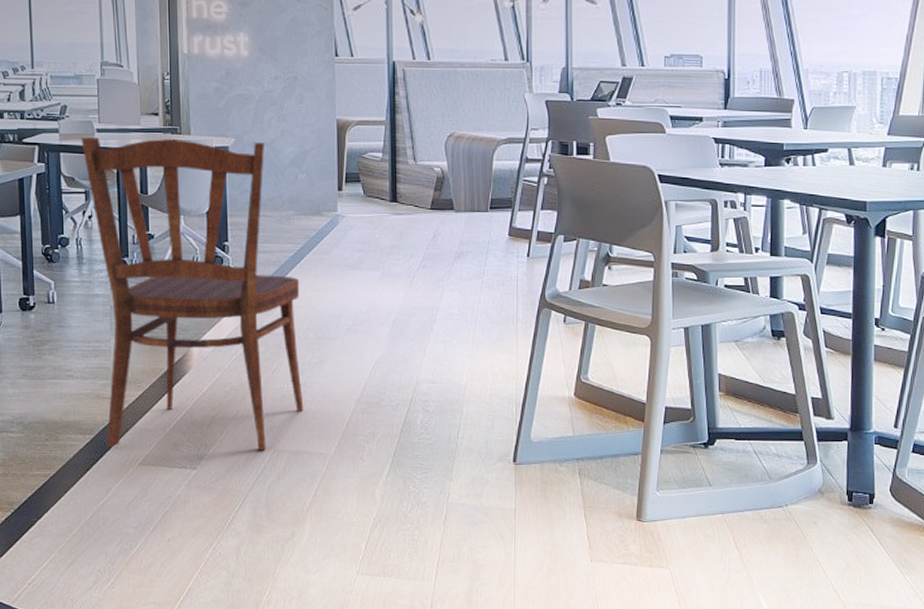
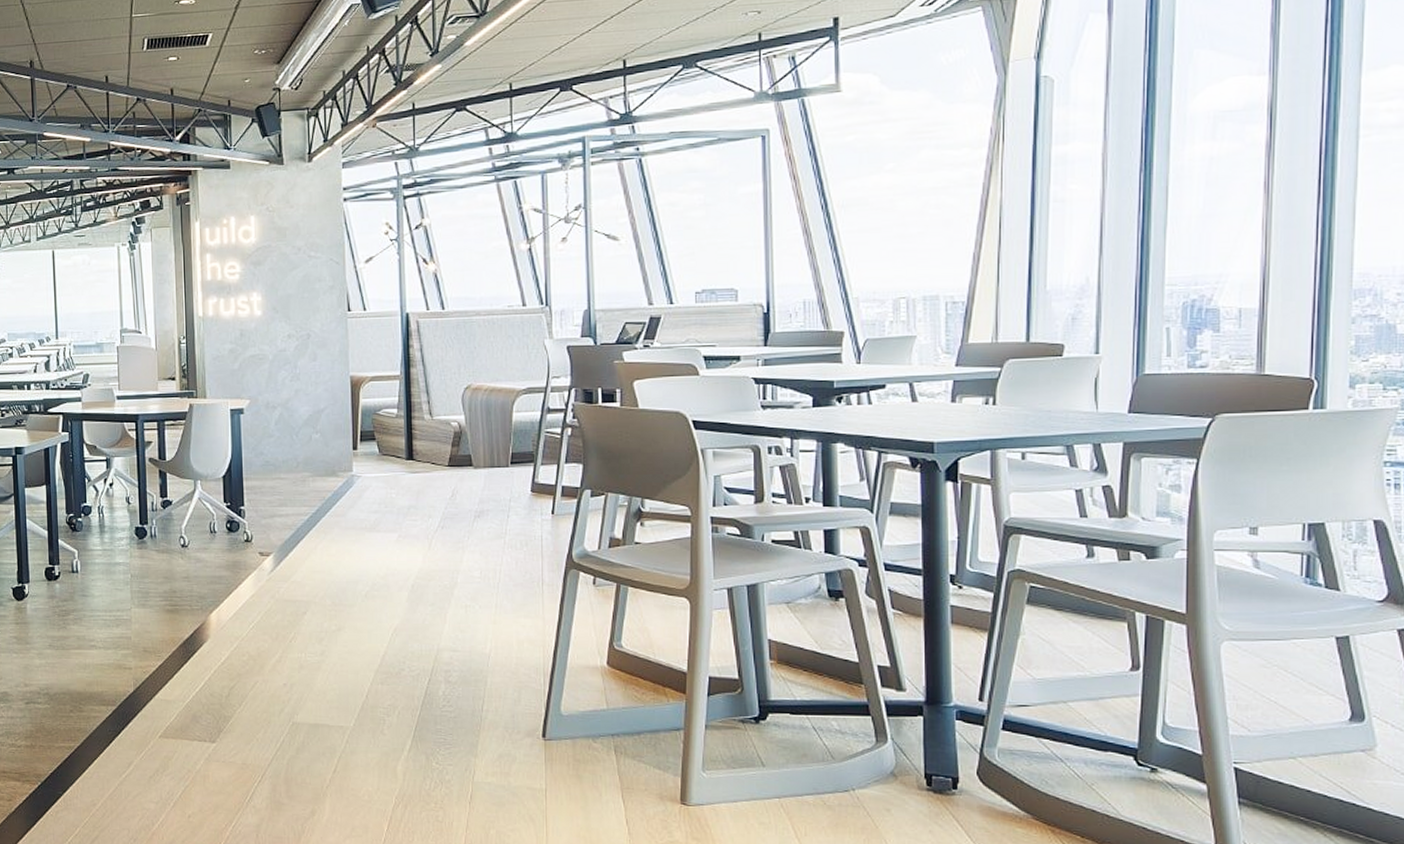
dining chair: present [81,137,304,451] -> none [102,403,322,724]

